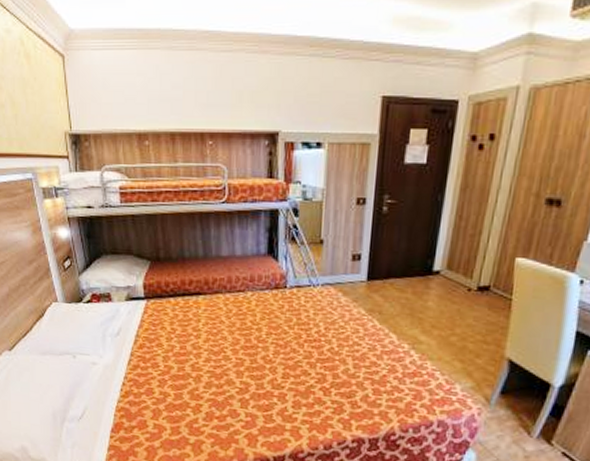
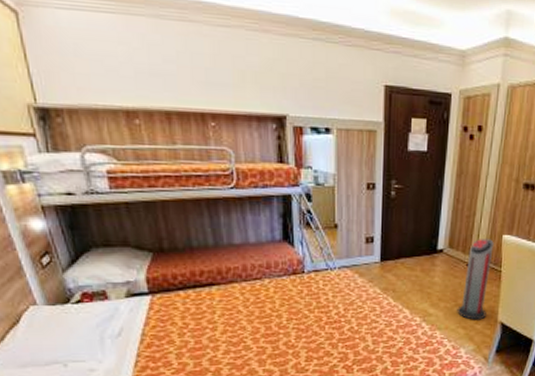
air purifier: none [453,260,504,354] -> present [457,238,494,320]

